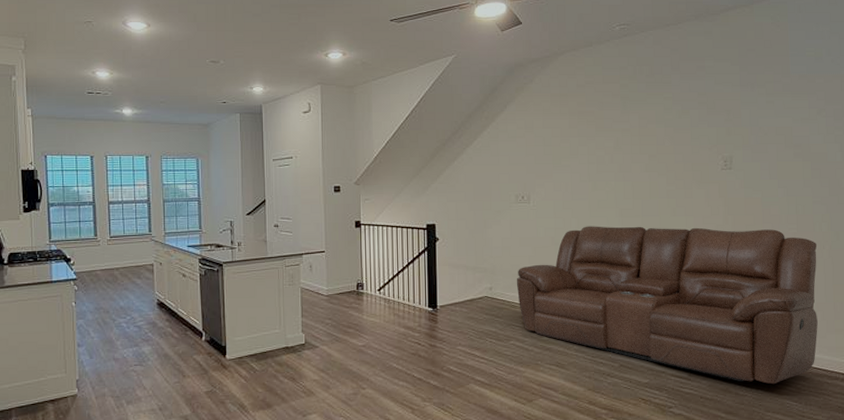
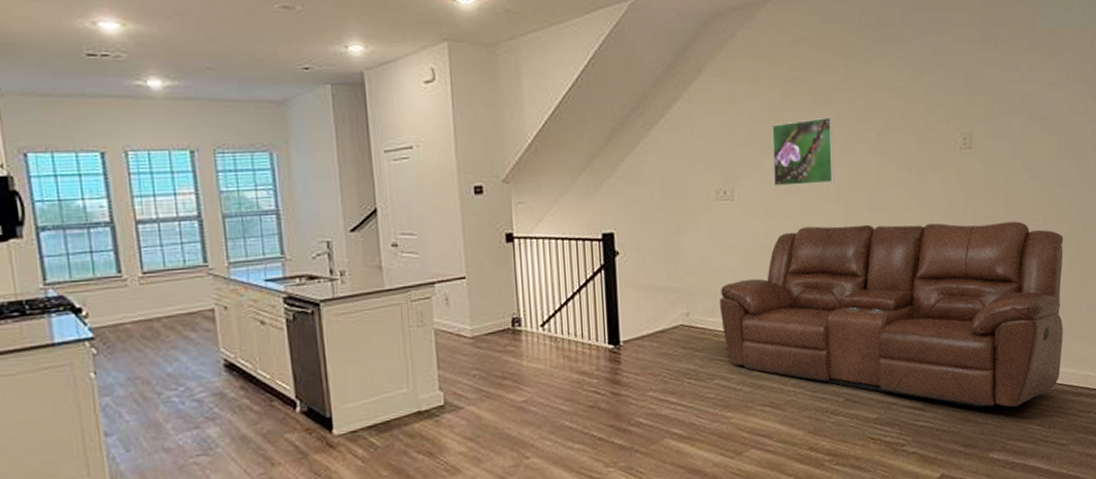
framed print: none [561,142,613,194] -> present [772,116,834,186]

